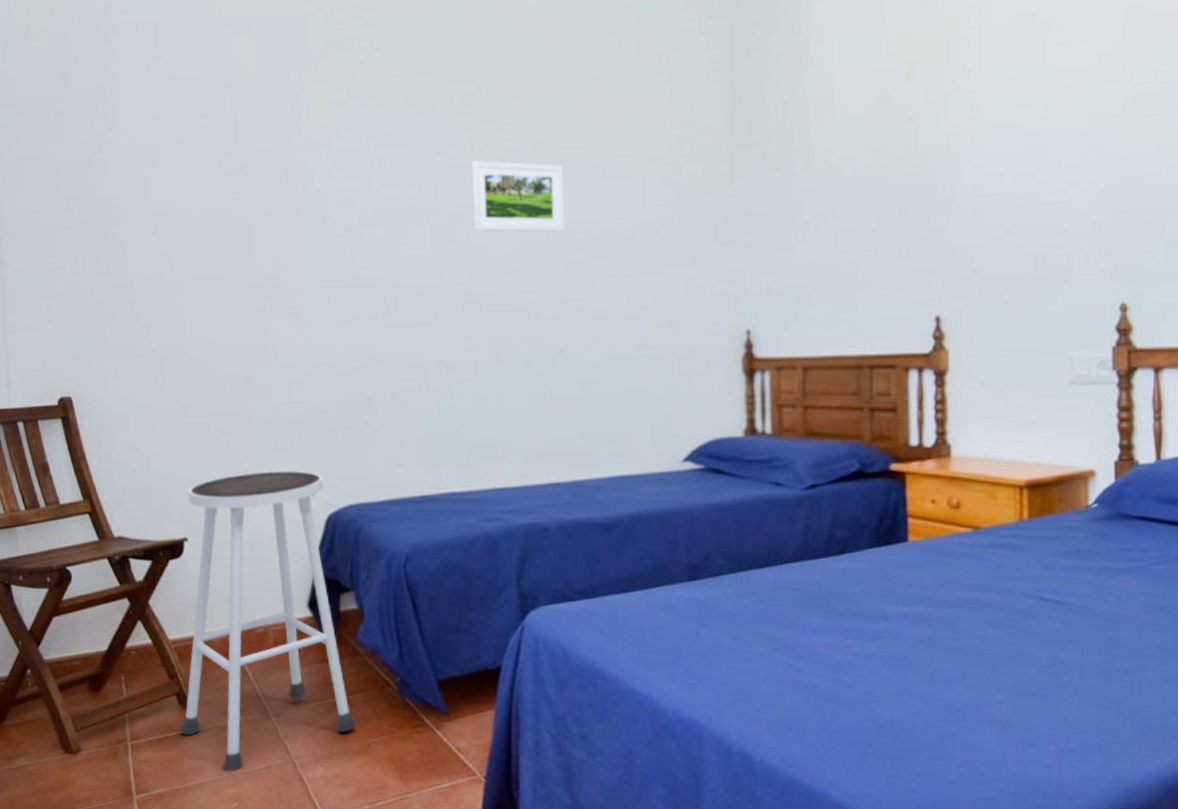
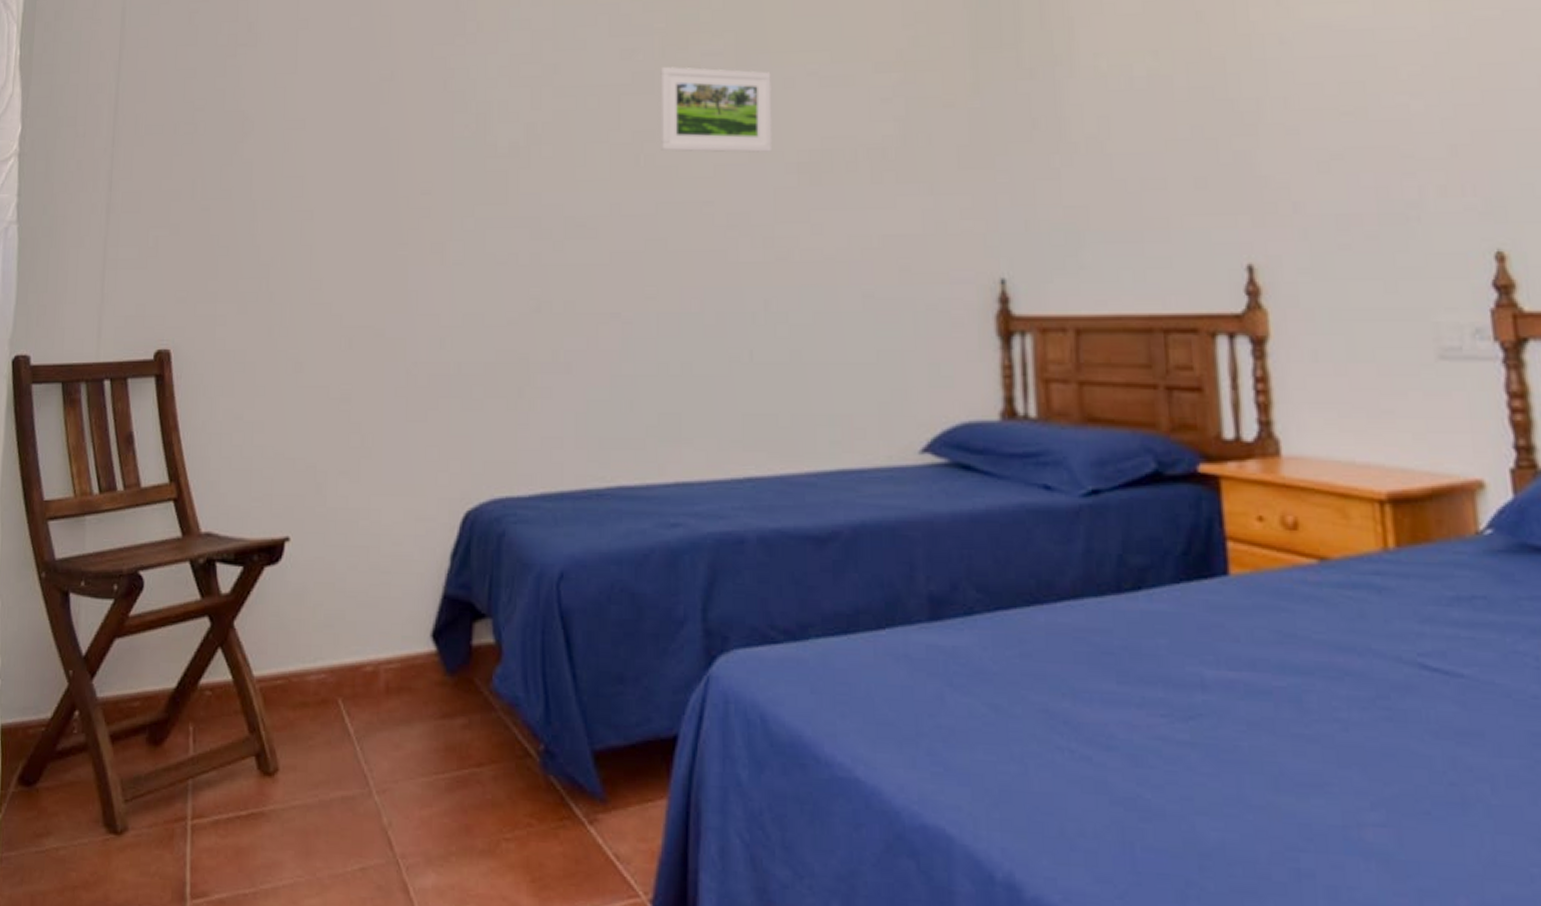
stool: present [180,470,356,772] -> none [255,450,482,873]

